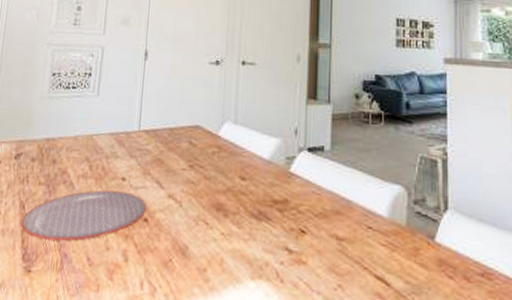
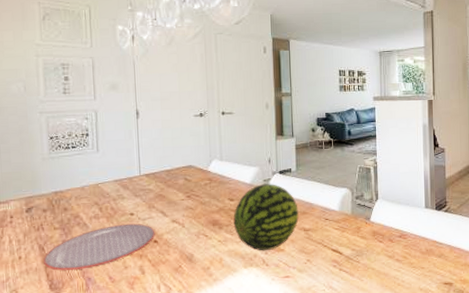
fruit: none [242,162,330,260] -> present [233,183,299,251]

